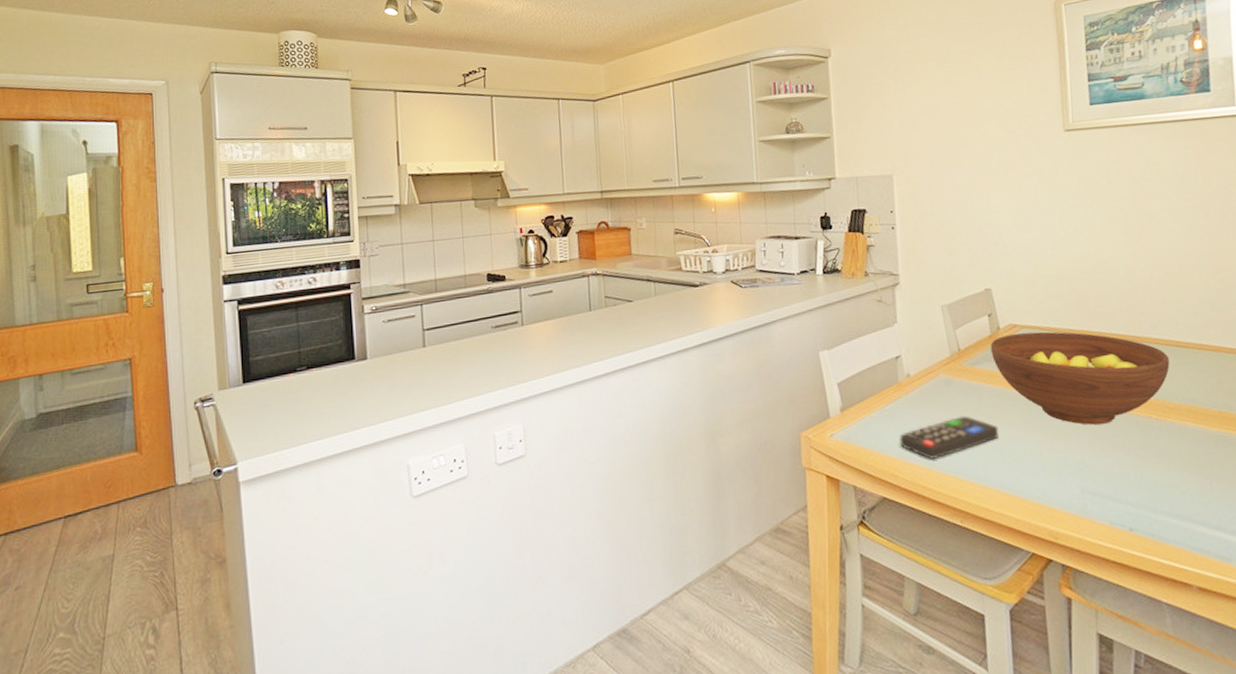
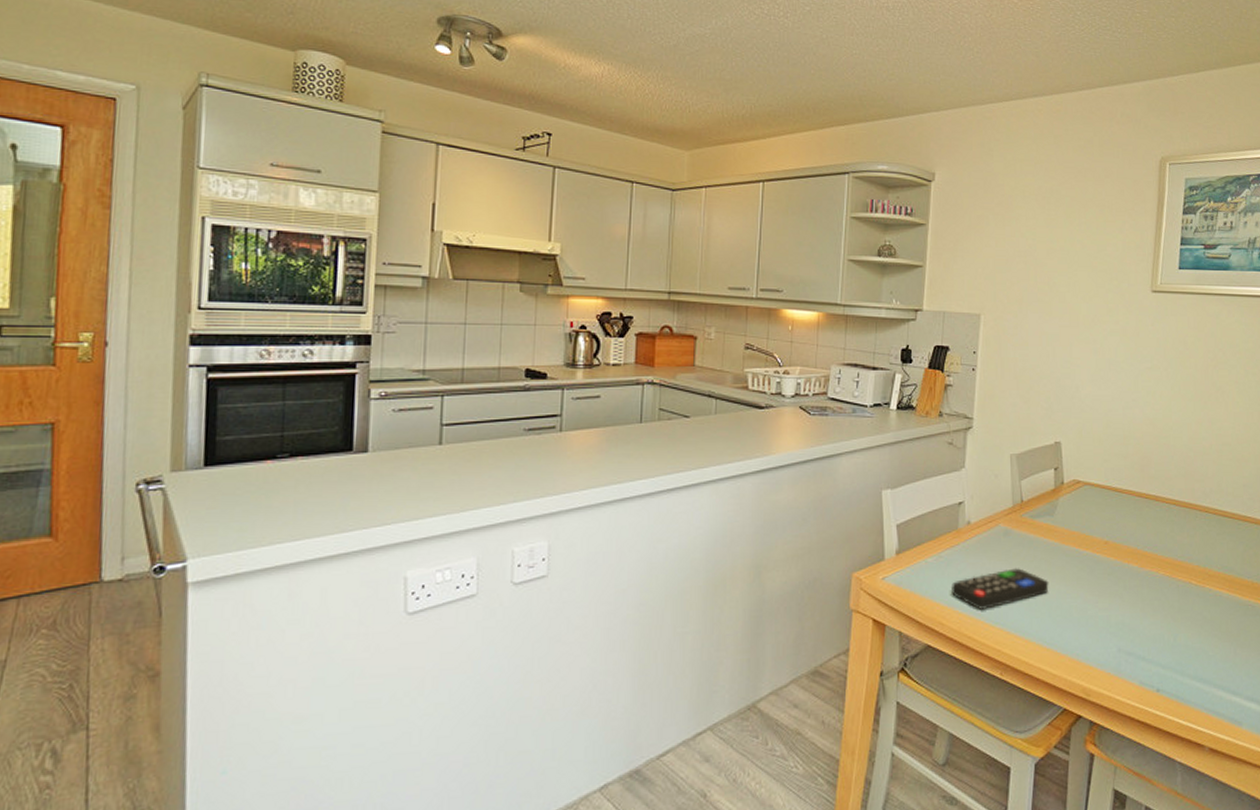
fruit bowl: present [990,331,1170,425] -> none [1052,489,1216,587]

